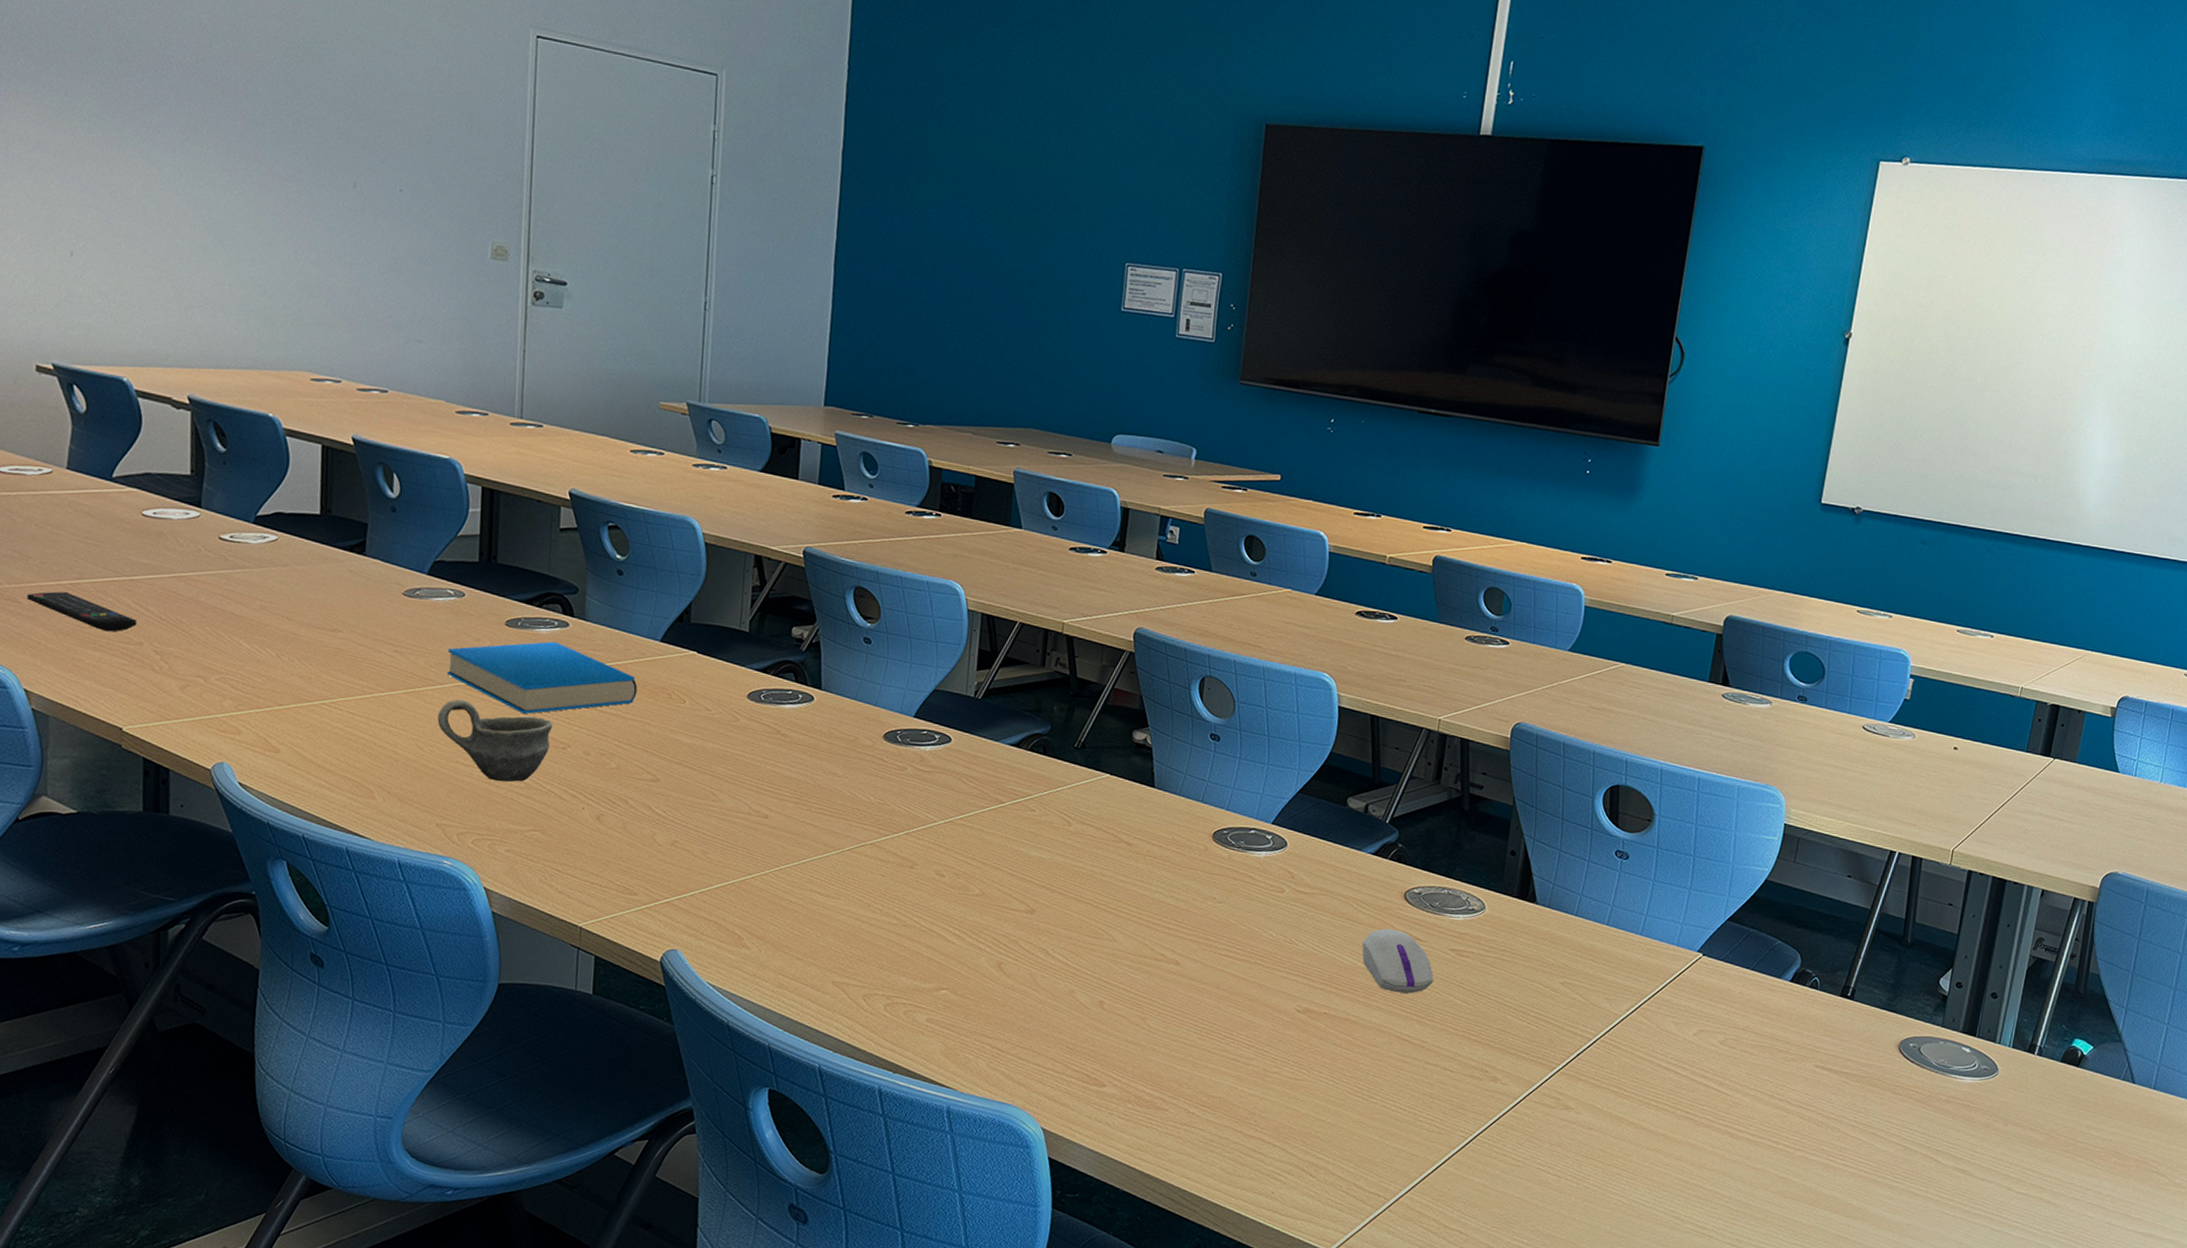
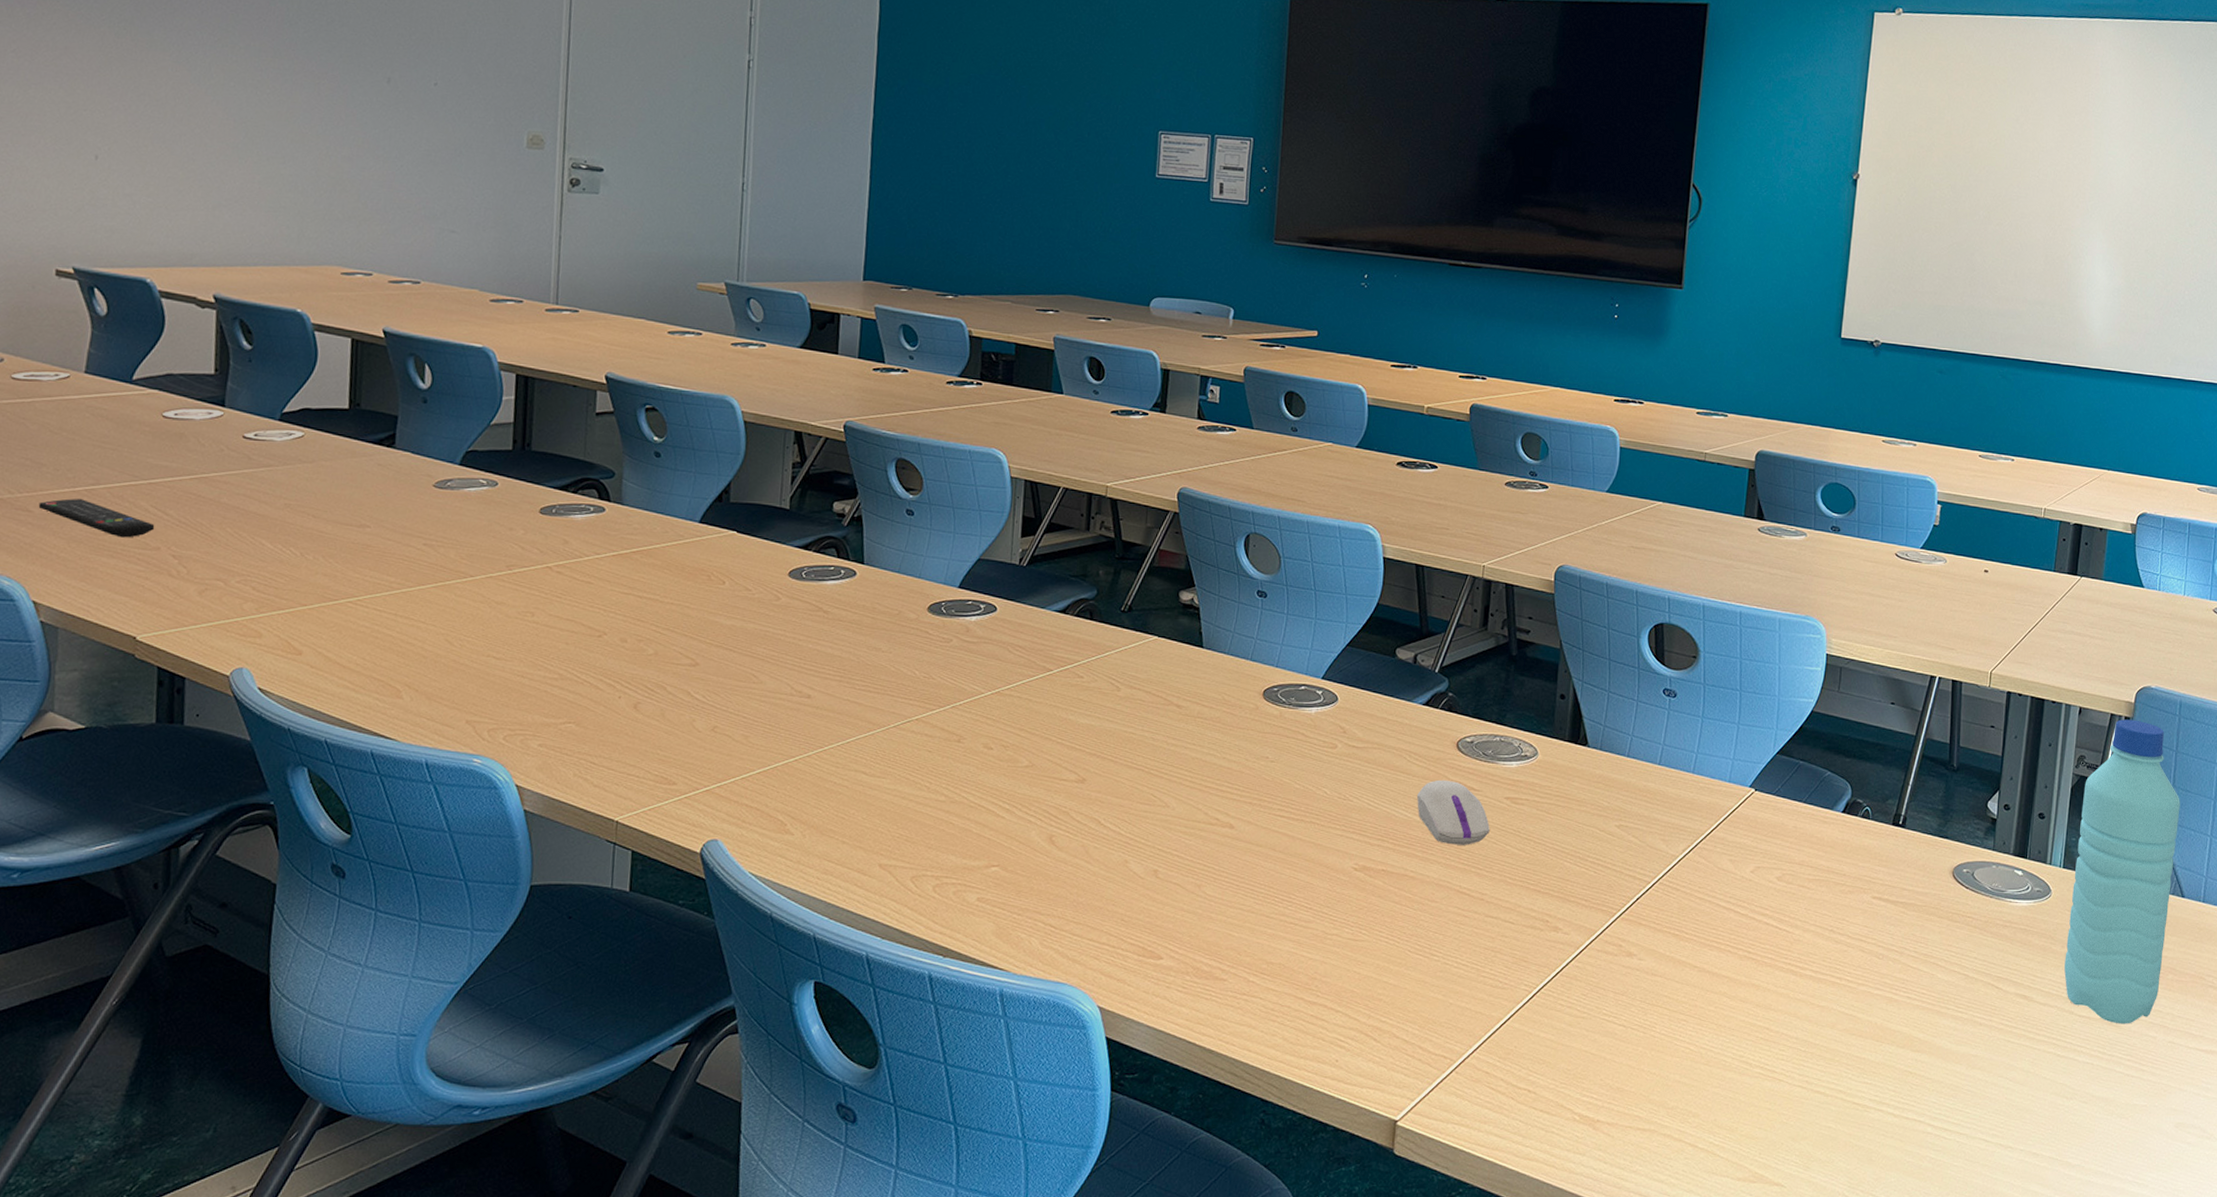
cup: present [437,699,553,783] -> none [468,591,589,674]
book: present [447,641,638,714] -> none [478,527,676,603]
water bottle: none [2005,904,2139,1204] -> present [2064,719,2180,1024]

